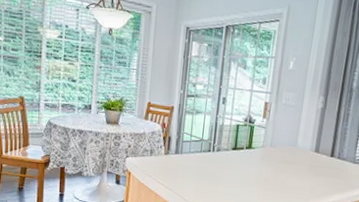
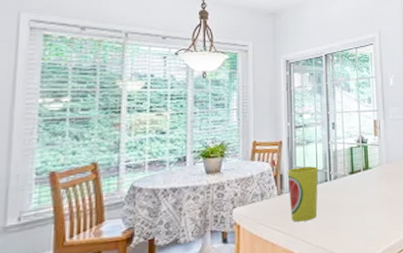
cup: none [174,133,204,182] -> present [287,166,319,222]

